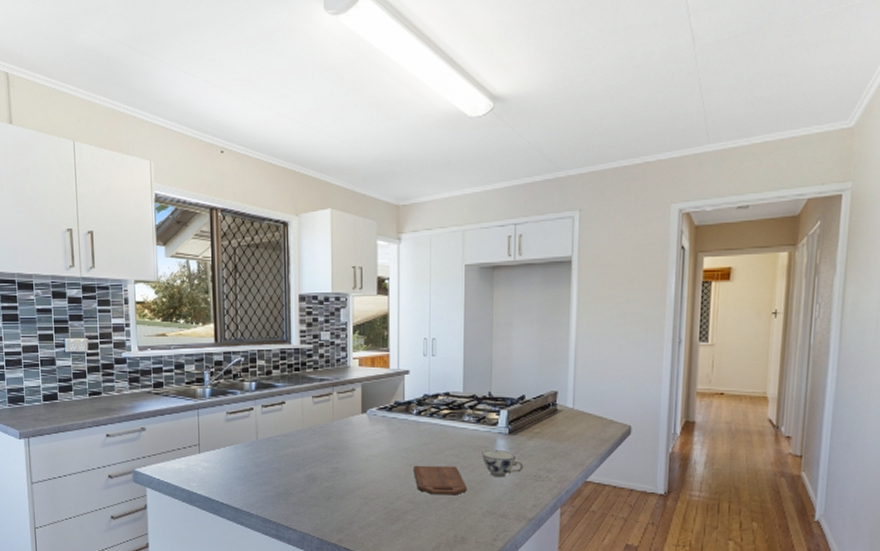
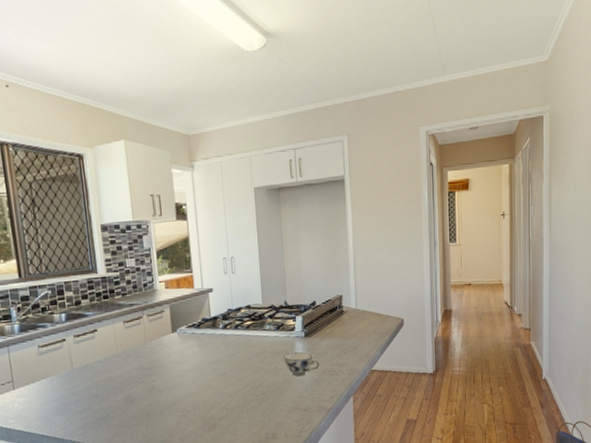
cutting board: present [414,465,467,496] -> none [225,371,274,400]

